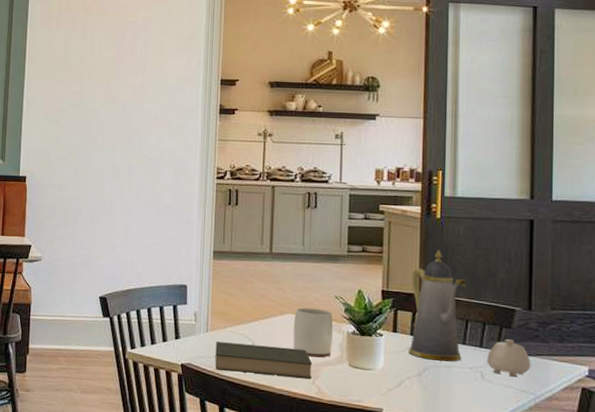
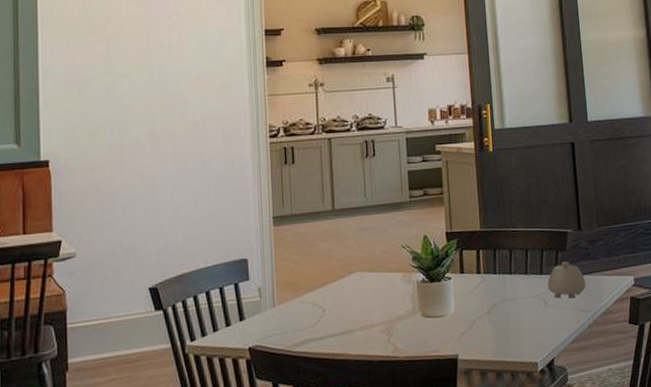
book: present [215,342,313,378] -> none [284,307,386,347]
mug: present [293,307,334,357] -> none [363,261,404,314]
coffee pot: present [408,250,466,362] -> none [472,183,526,296]

